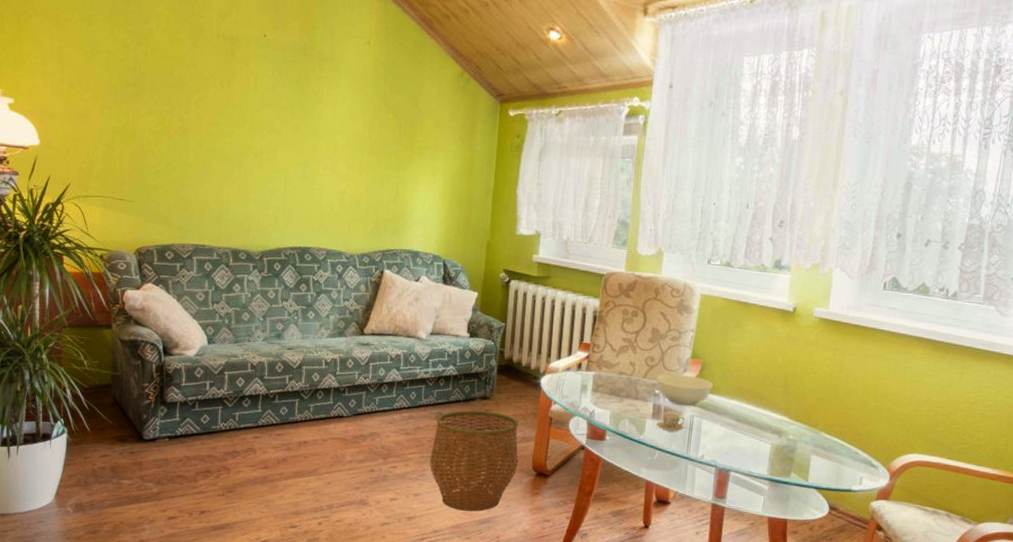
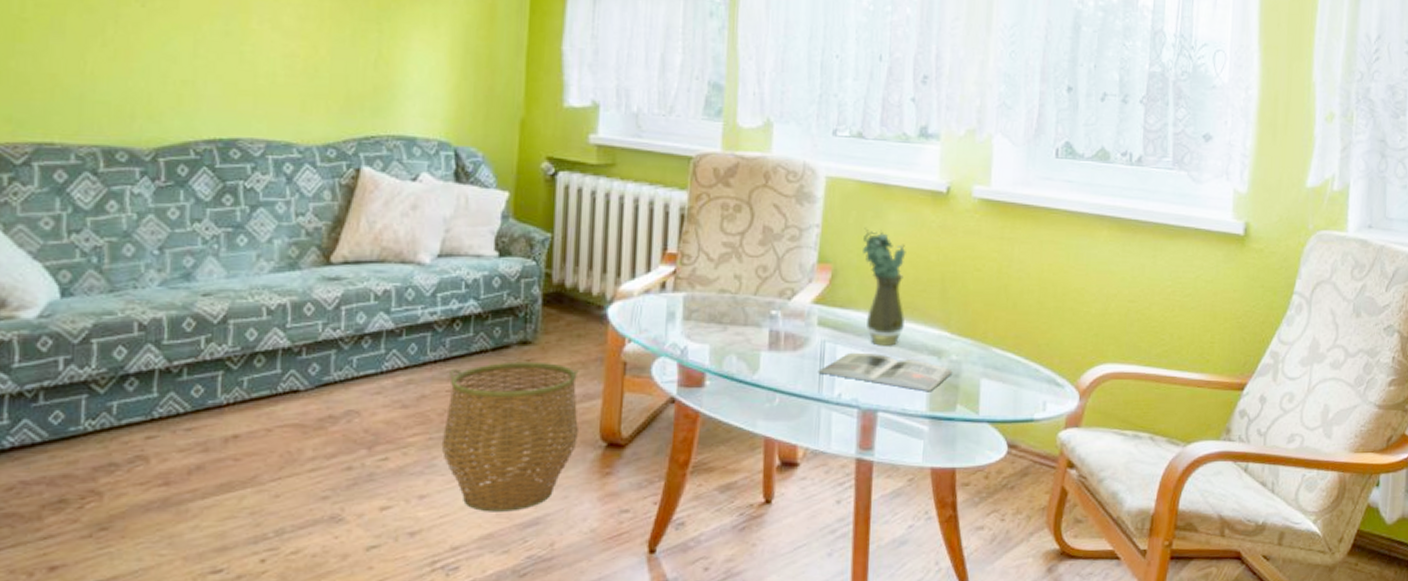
teacup: present [655,412,685,432] -> none [774,340,814,366]
bowl: present [656,373,713,406] -> none [772,286,849,329]
magazine: none [687,426,790,461] -> present [818,352,953,392]
vase: none [725,334,759,425] -> present [863,228,906,348]

